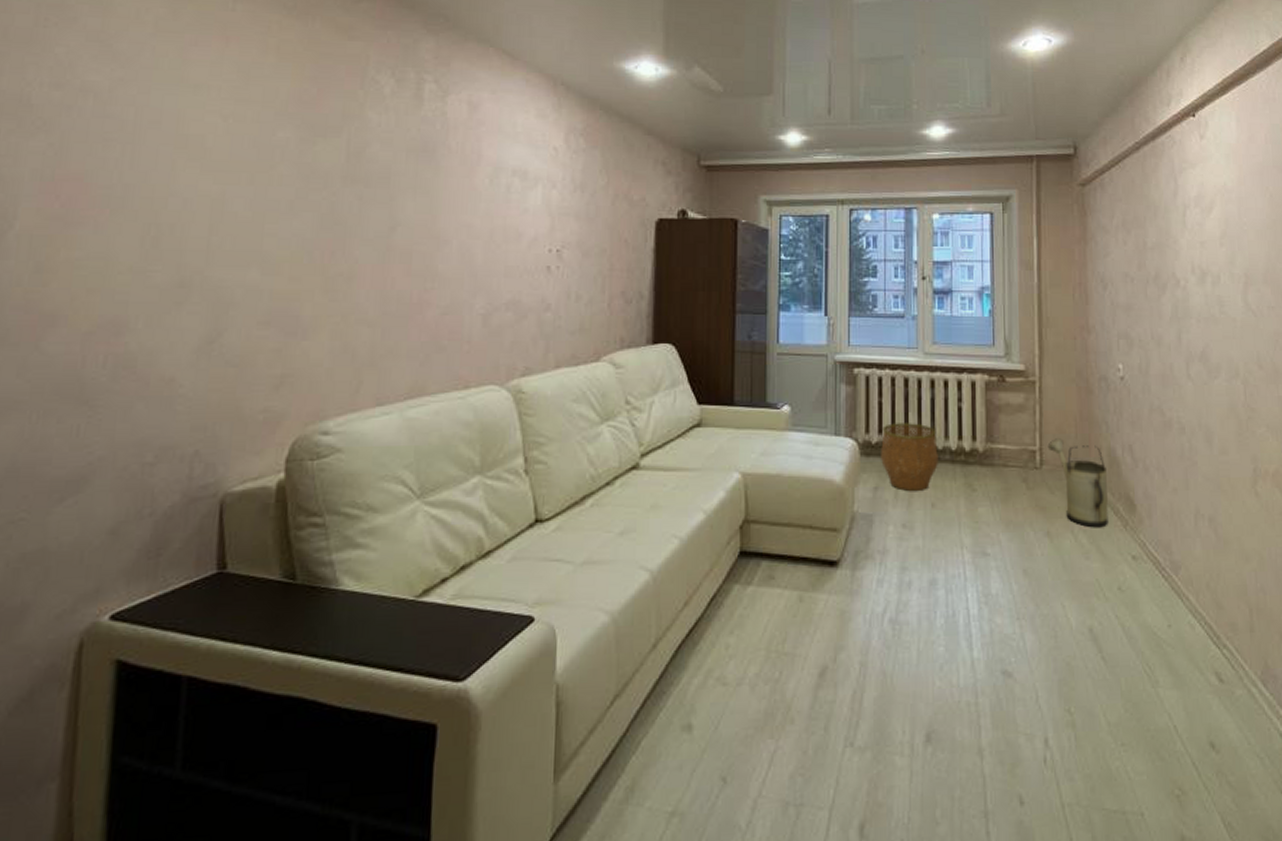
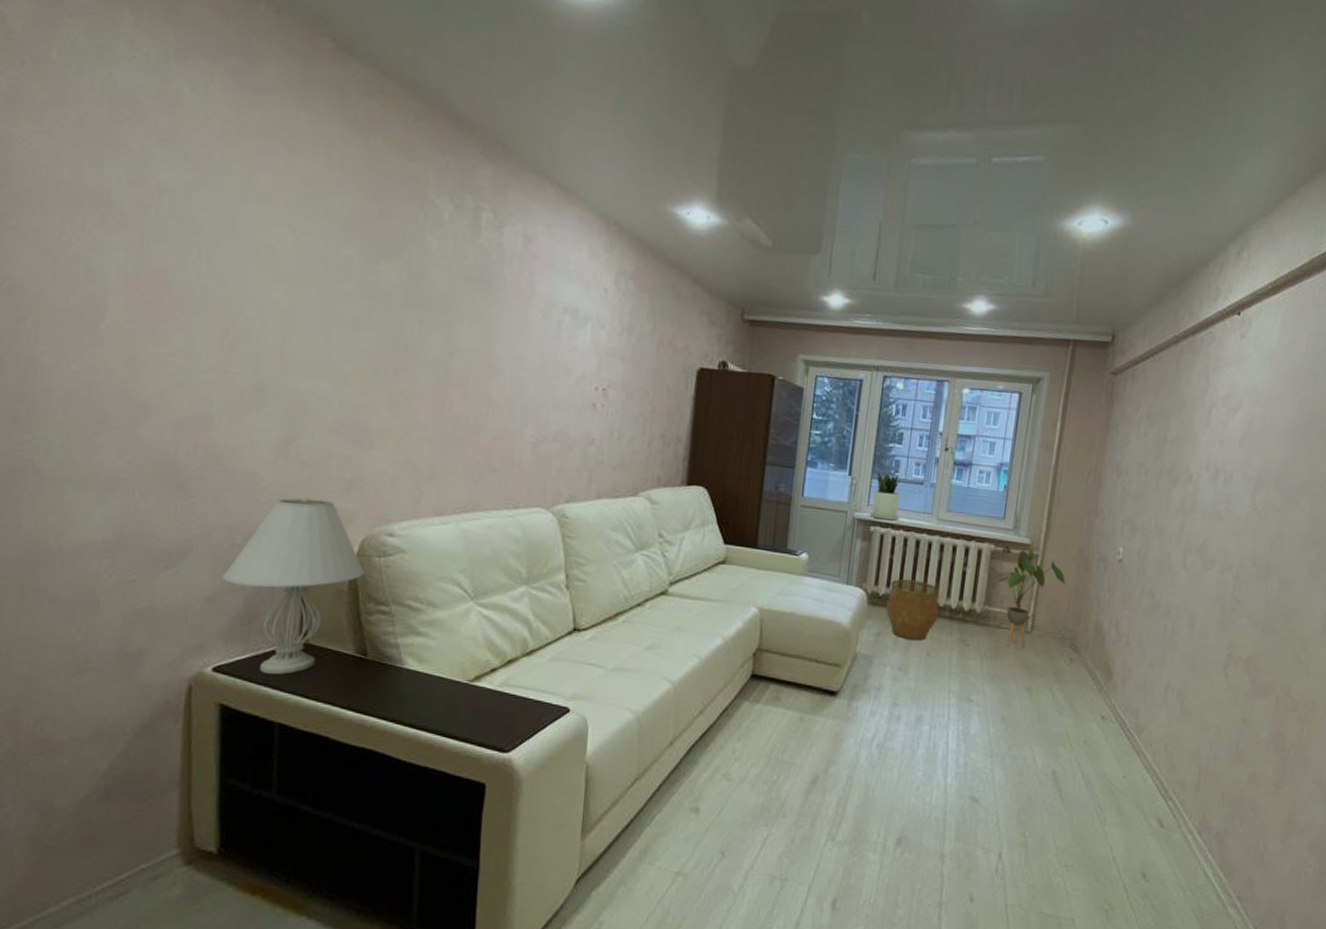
table lamp: none [127,400,295,615] -> present [221,497,365,674]
planter: none [851,309,885,360] -> present [869,472,901,521]
house plant: none [997,377,1068,488] -> present [998,550,1066,648]
watering can: present [1047,438,1108,528] -> none [1040,608,1092,690]

